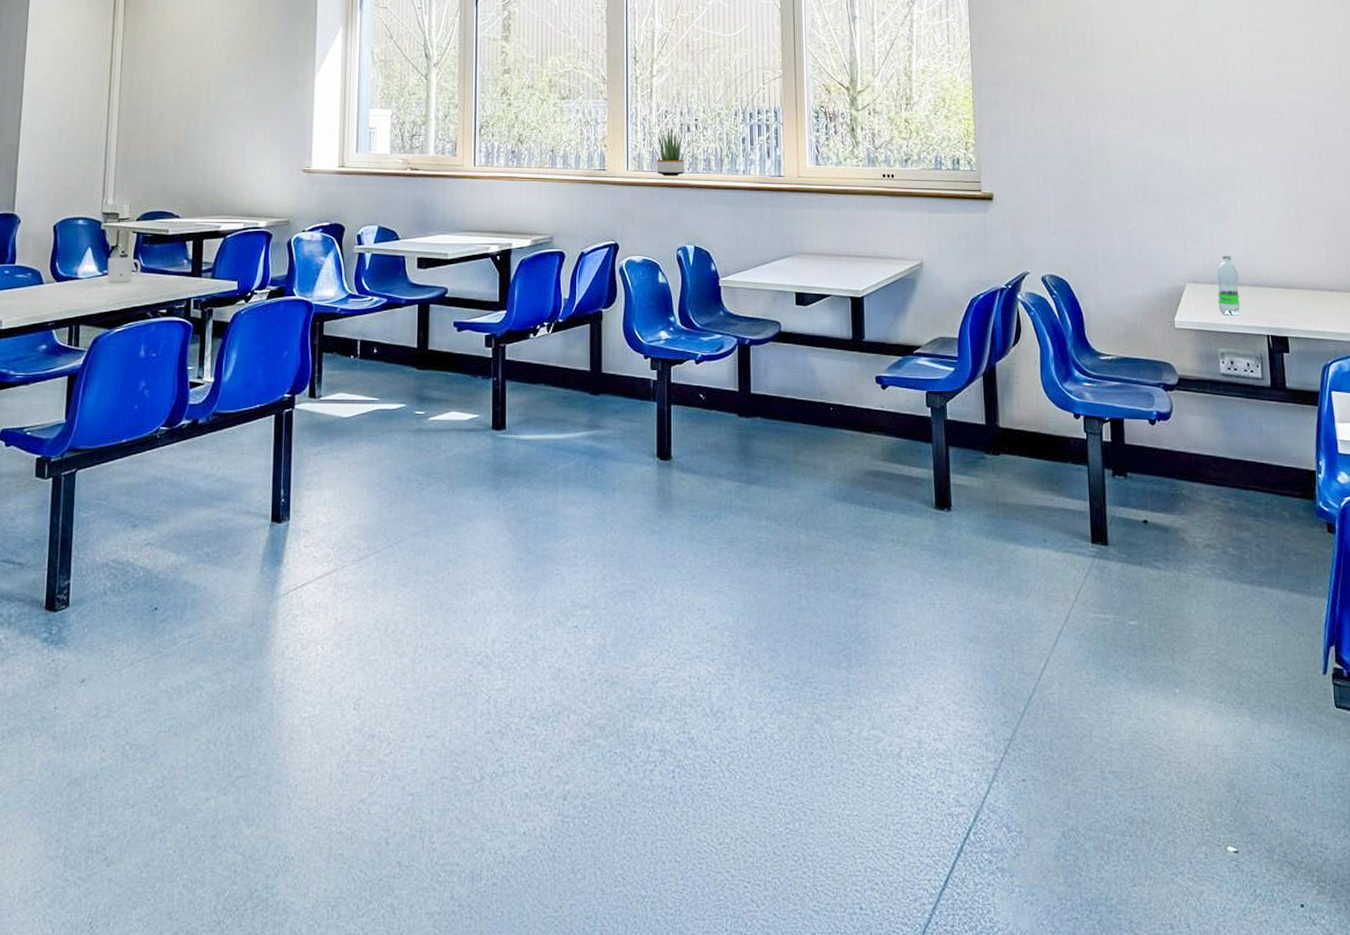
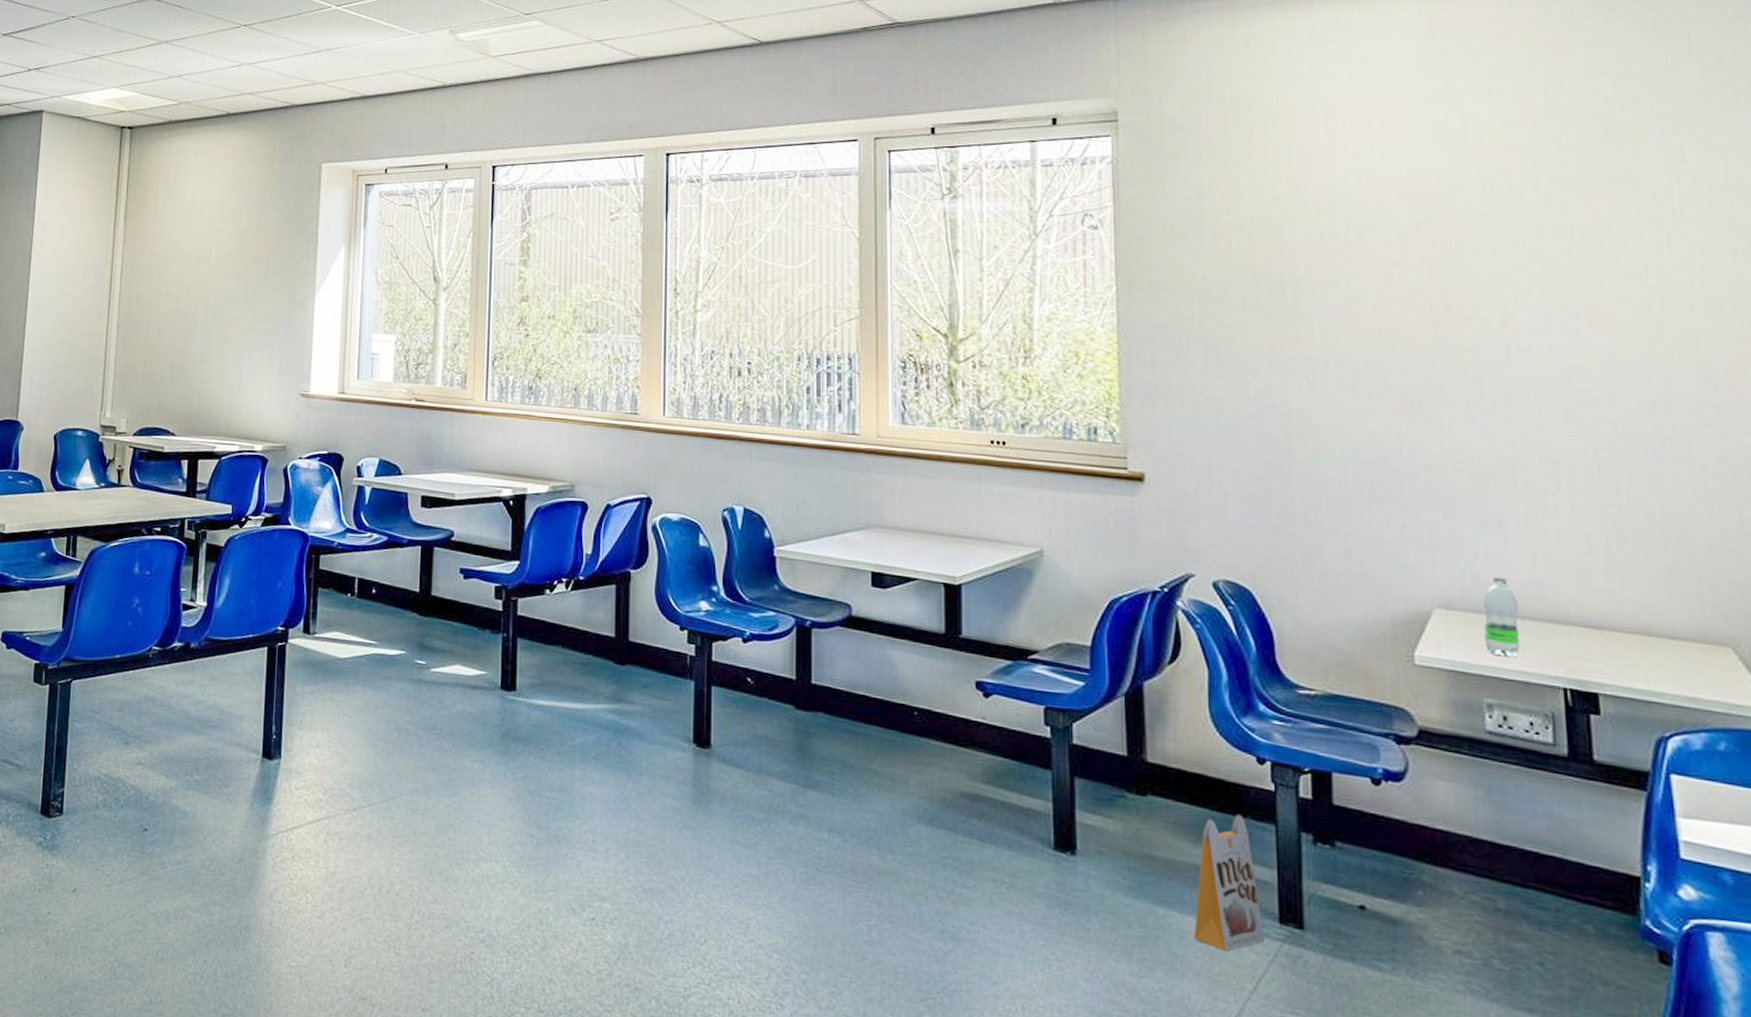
mug: present [107,257,141,284] -> none [104,470,137,499]
potted plant: present [646,126,696,177] -> none [687,369,748,427]
shopping bag: none [1034,461,1082,572] -> present [1193,814,1264,952]

